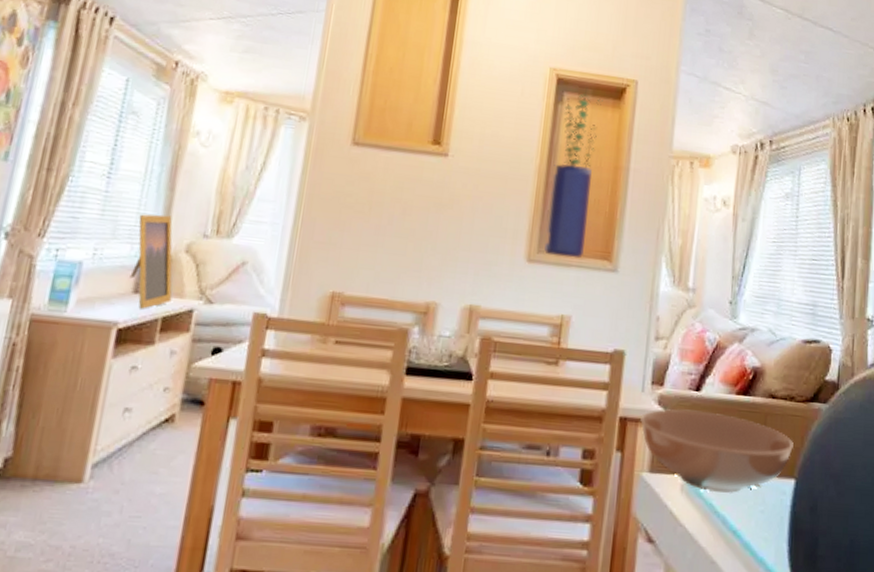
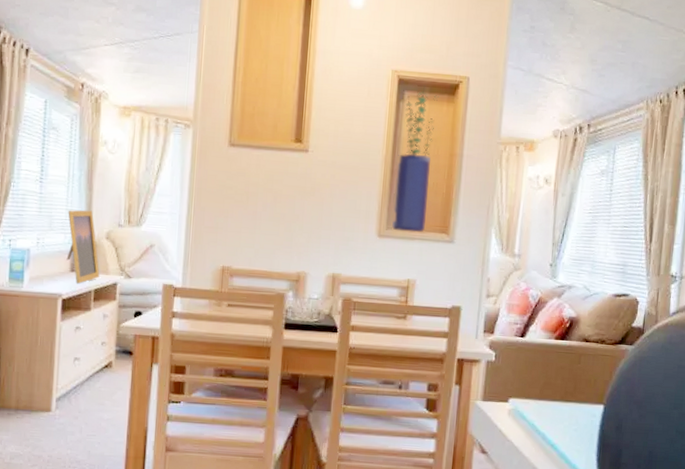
bowl: present [639,409,794,494] -> none [473,351,603,417]

